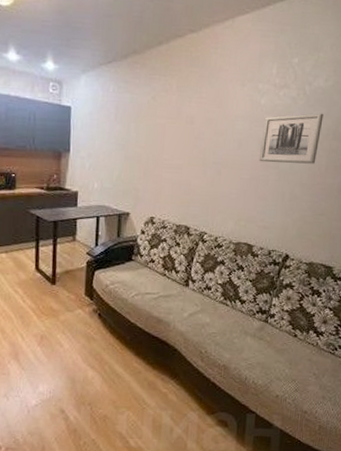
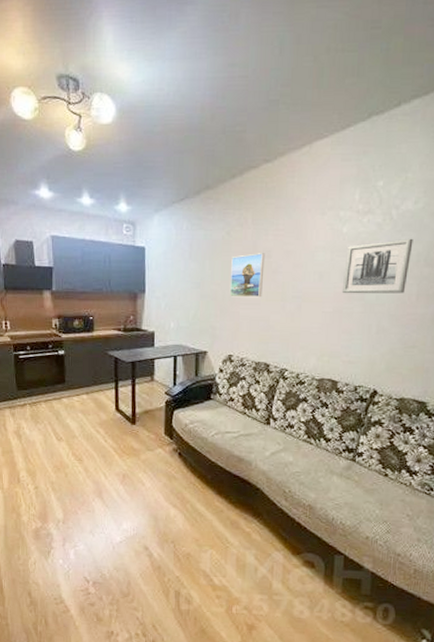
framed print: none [153,119,188,162] -> present [229,253,265,298]

